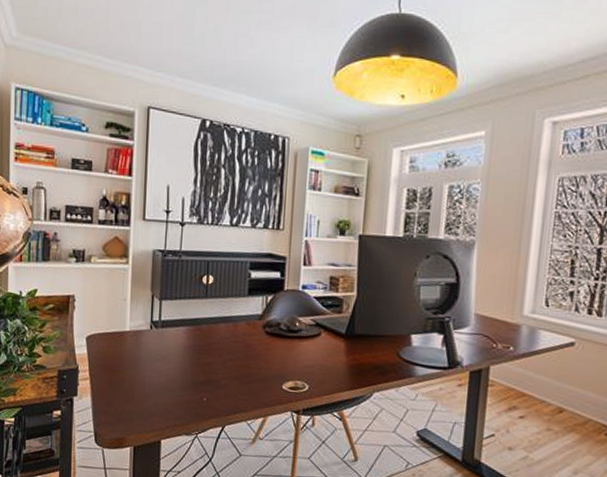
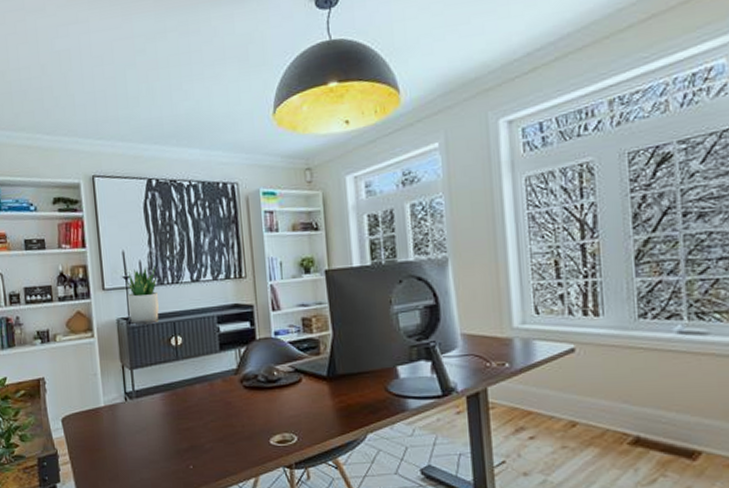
planter: none [165,204,199,260] -> present [127,265,159,325]

